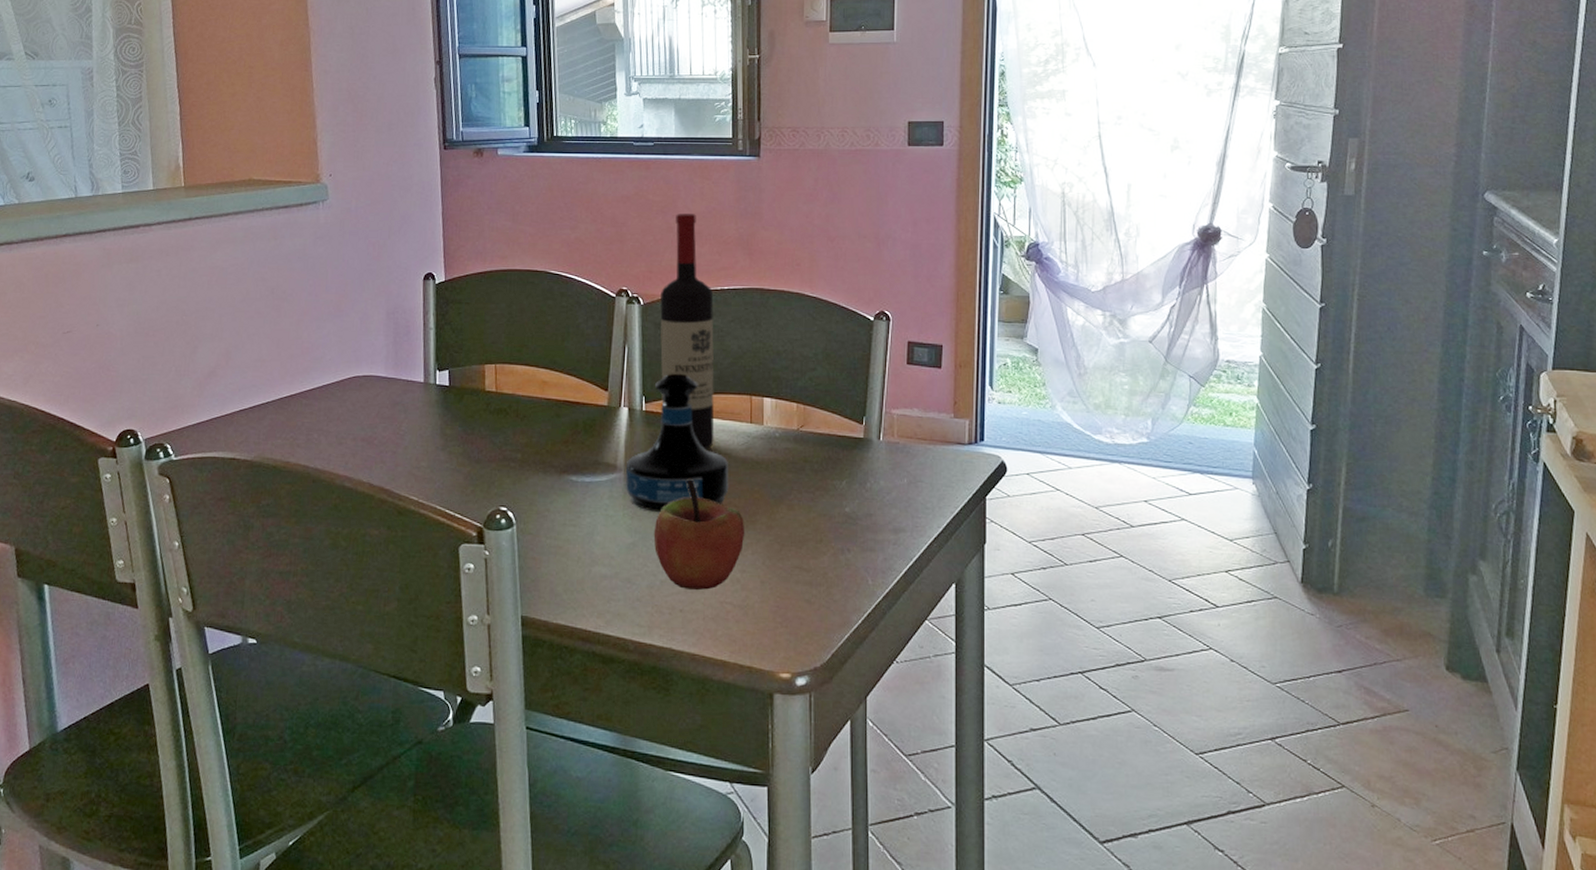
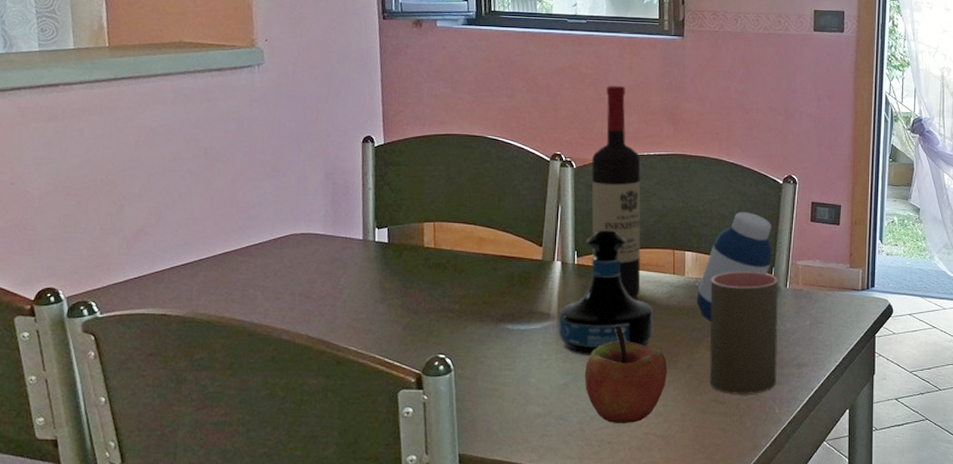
medicine bottle: none [776,353,862,478] -> present [696,212,772,323]
cup: none [792,420,870,562] -> present [709,271,778,394]

